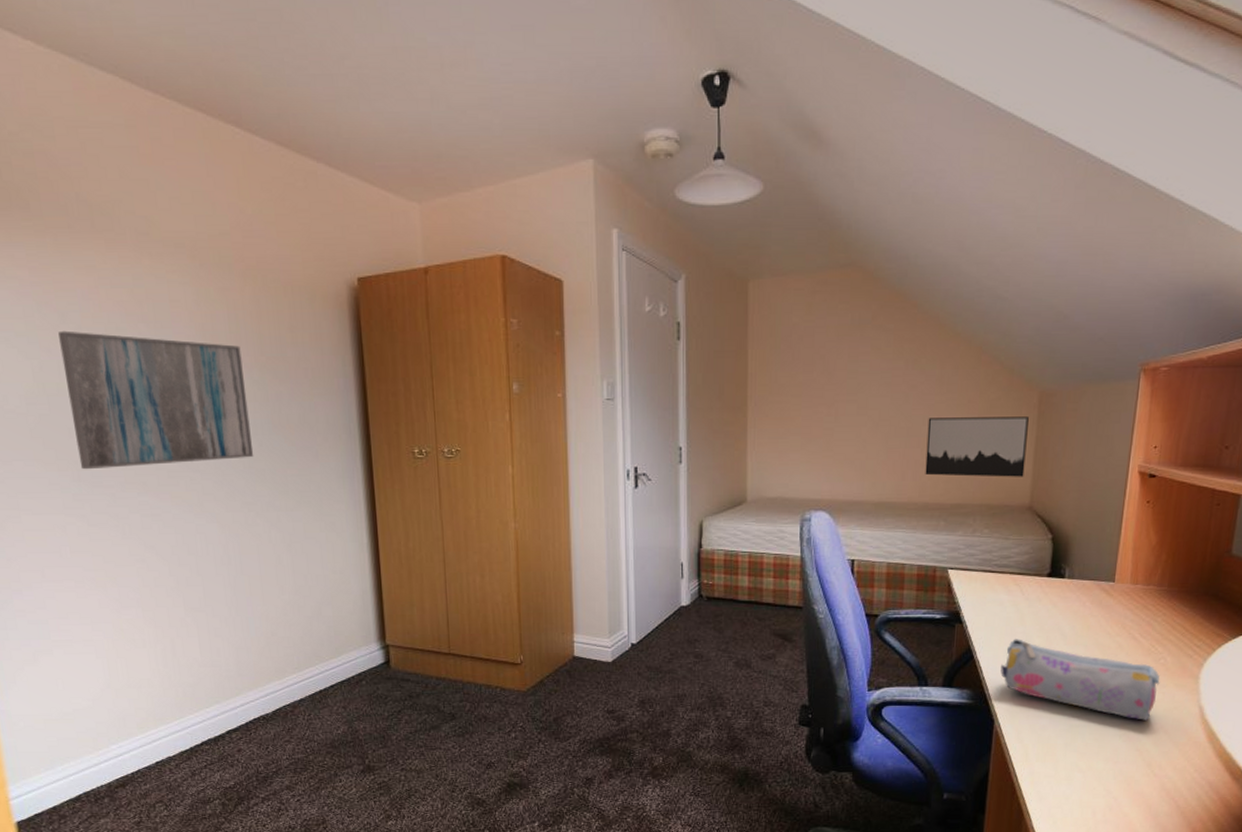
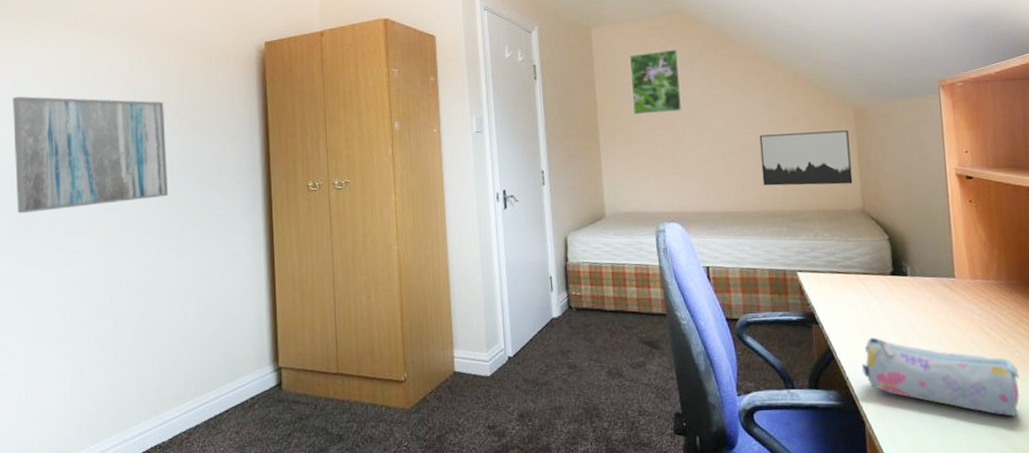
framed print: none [788,310,848,388] -> present [629,49,683,115]

